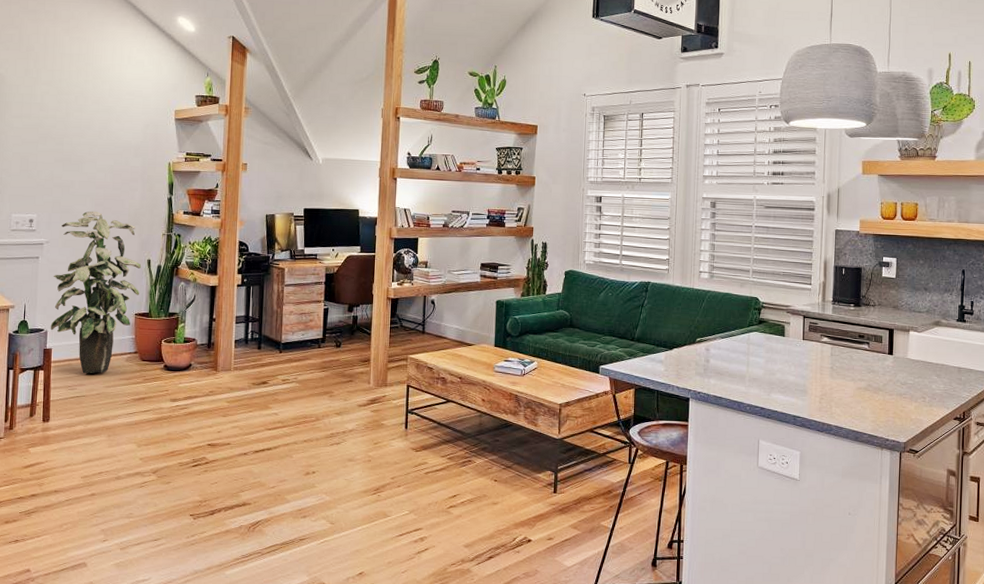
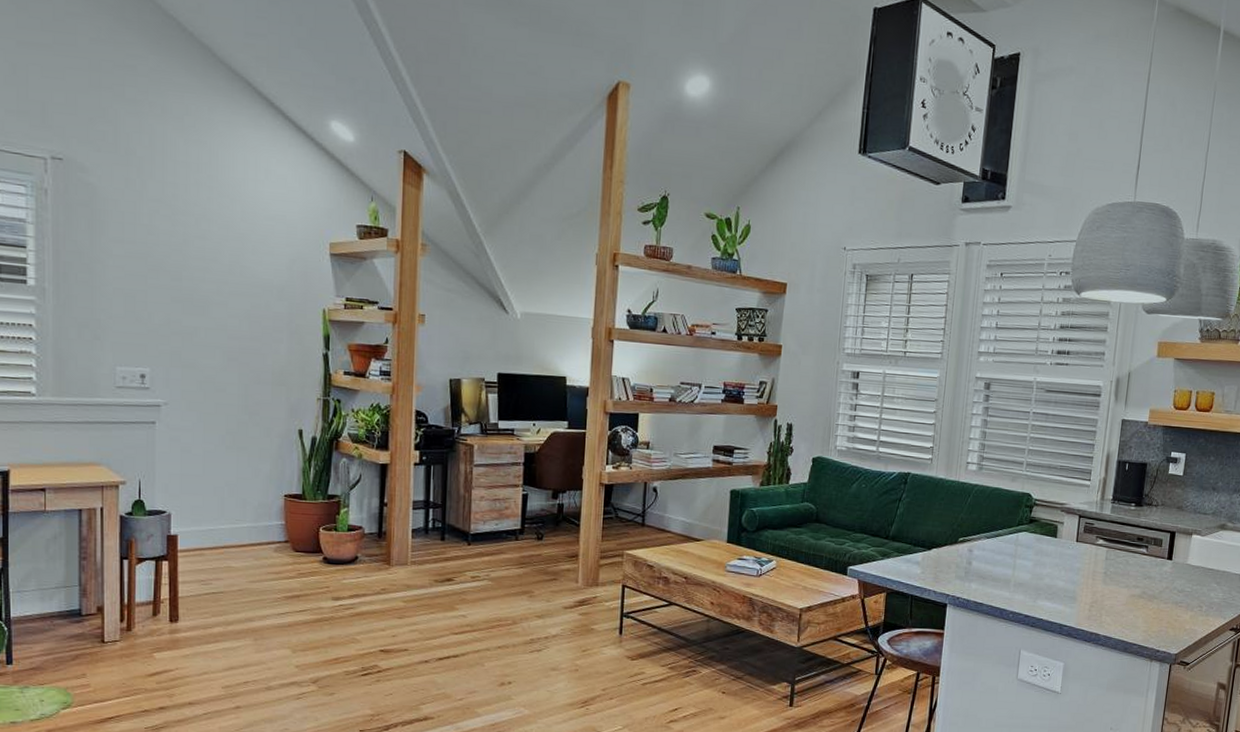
indoor plant: present [50,211,142,374] -> none [174,366,291,566]

